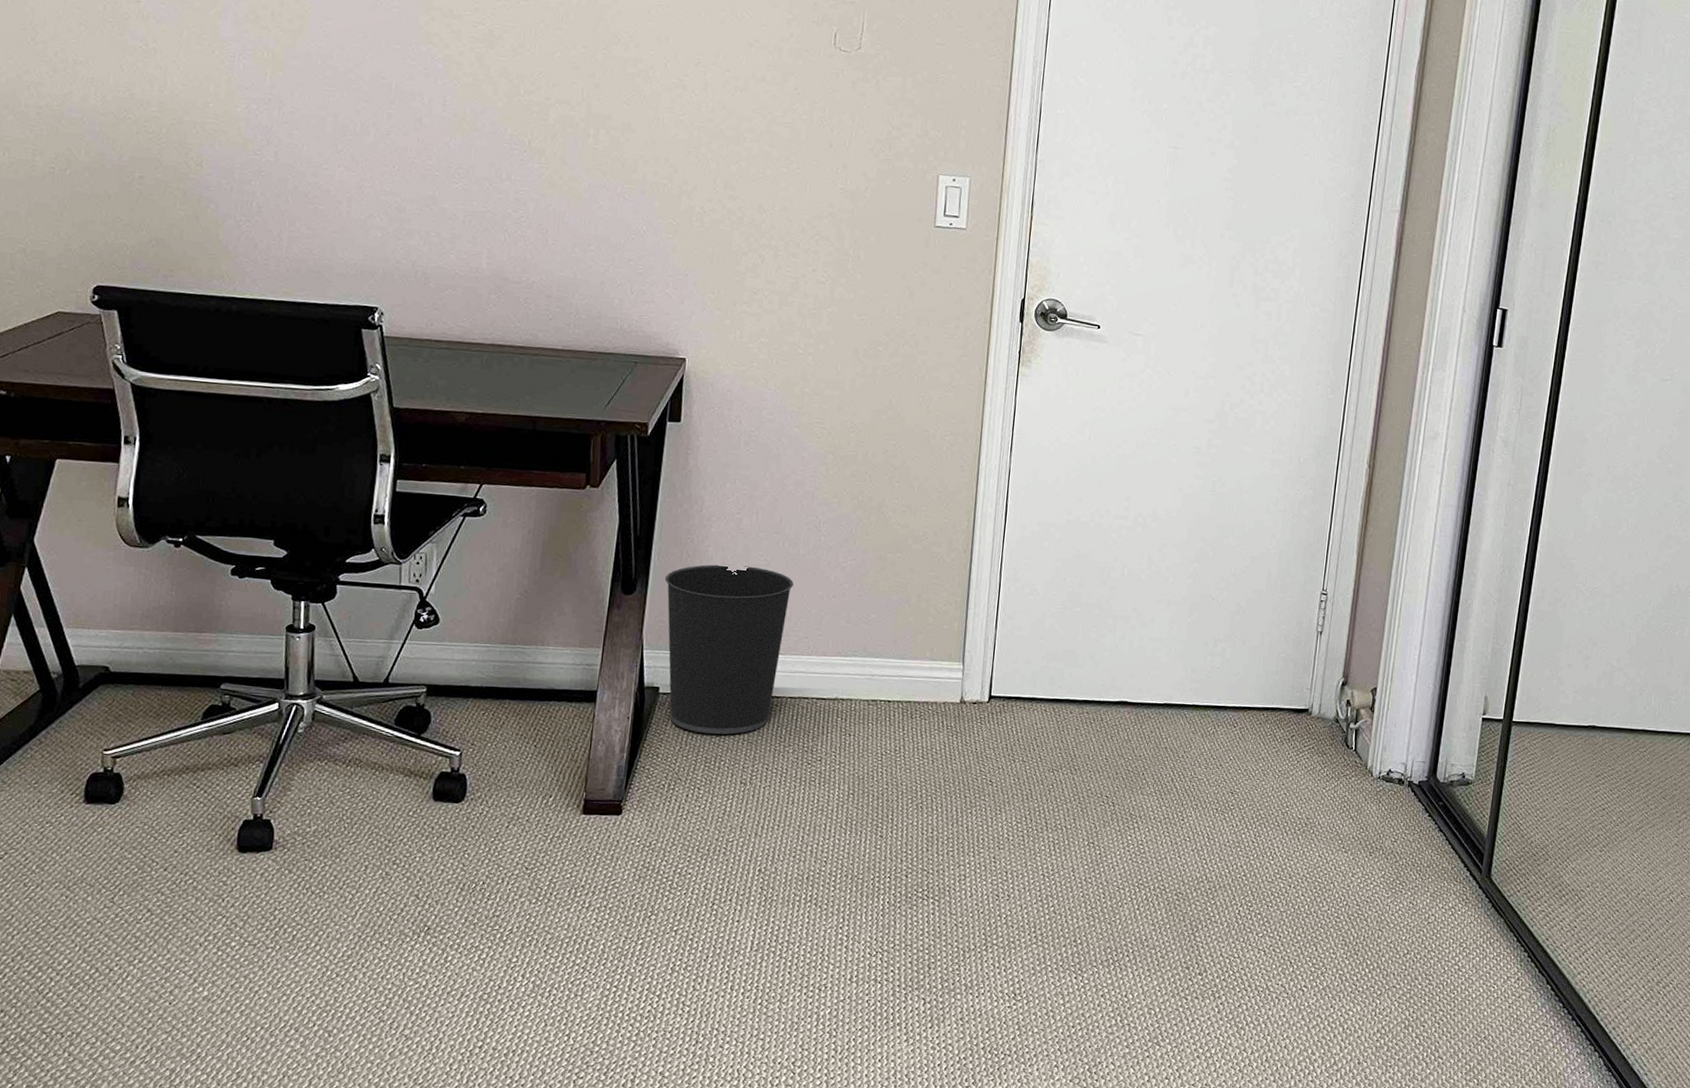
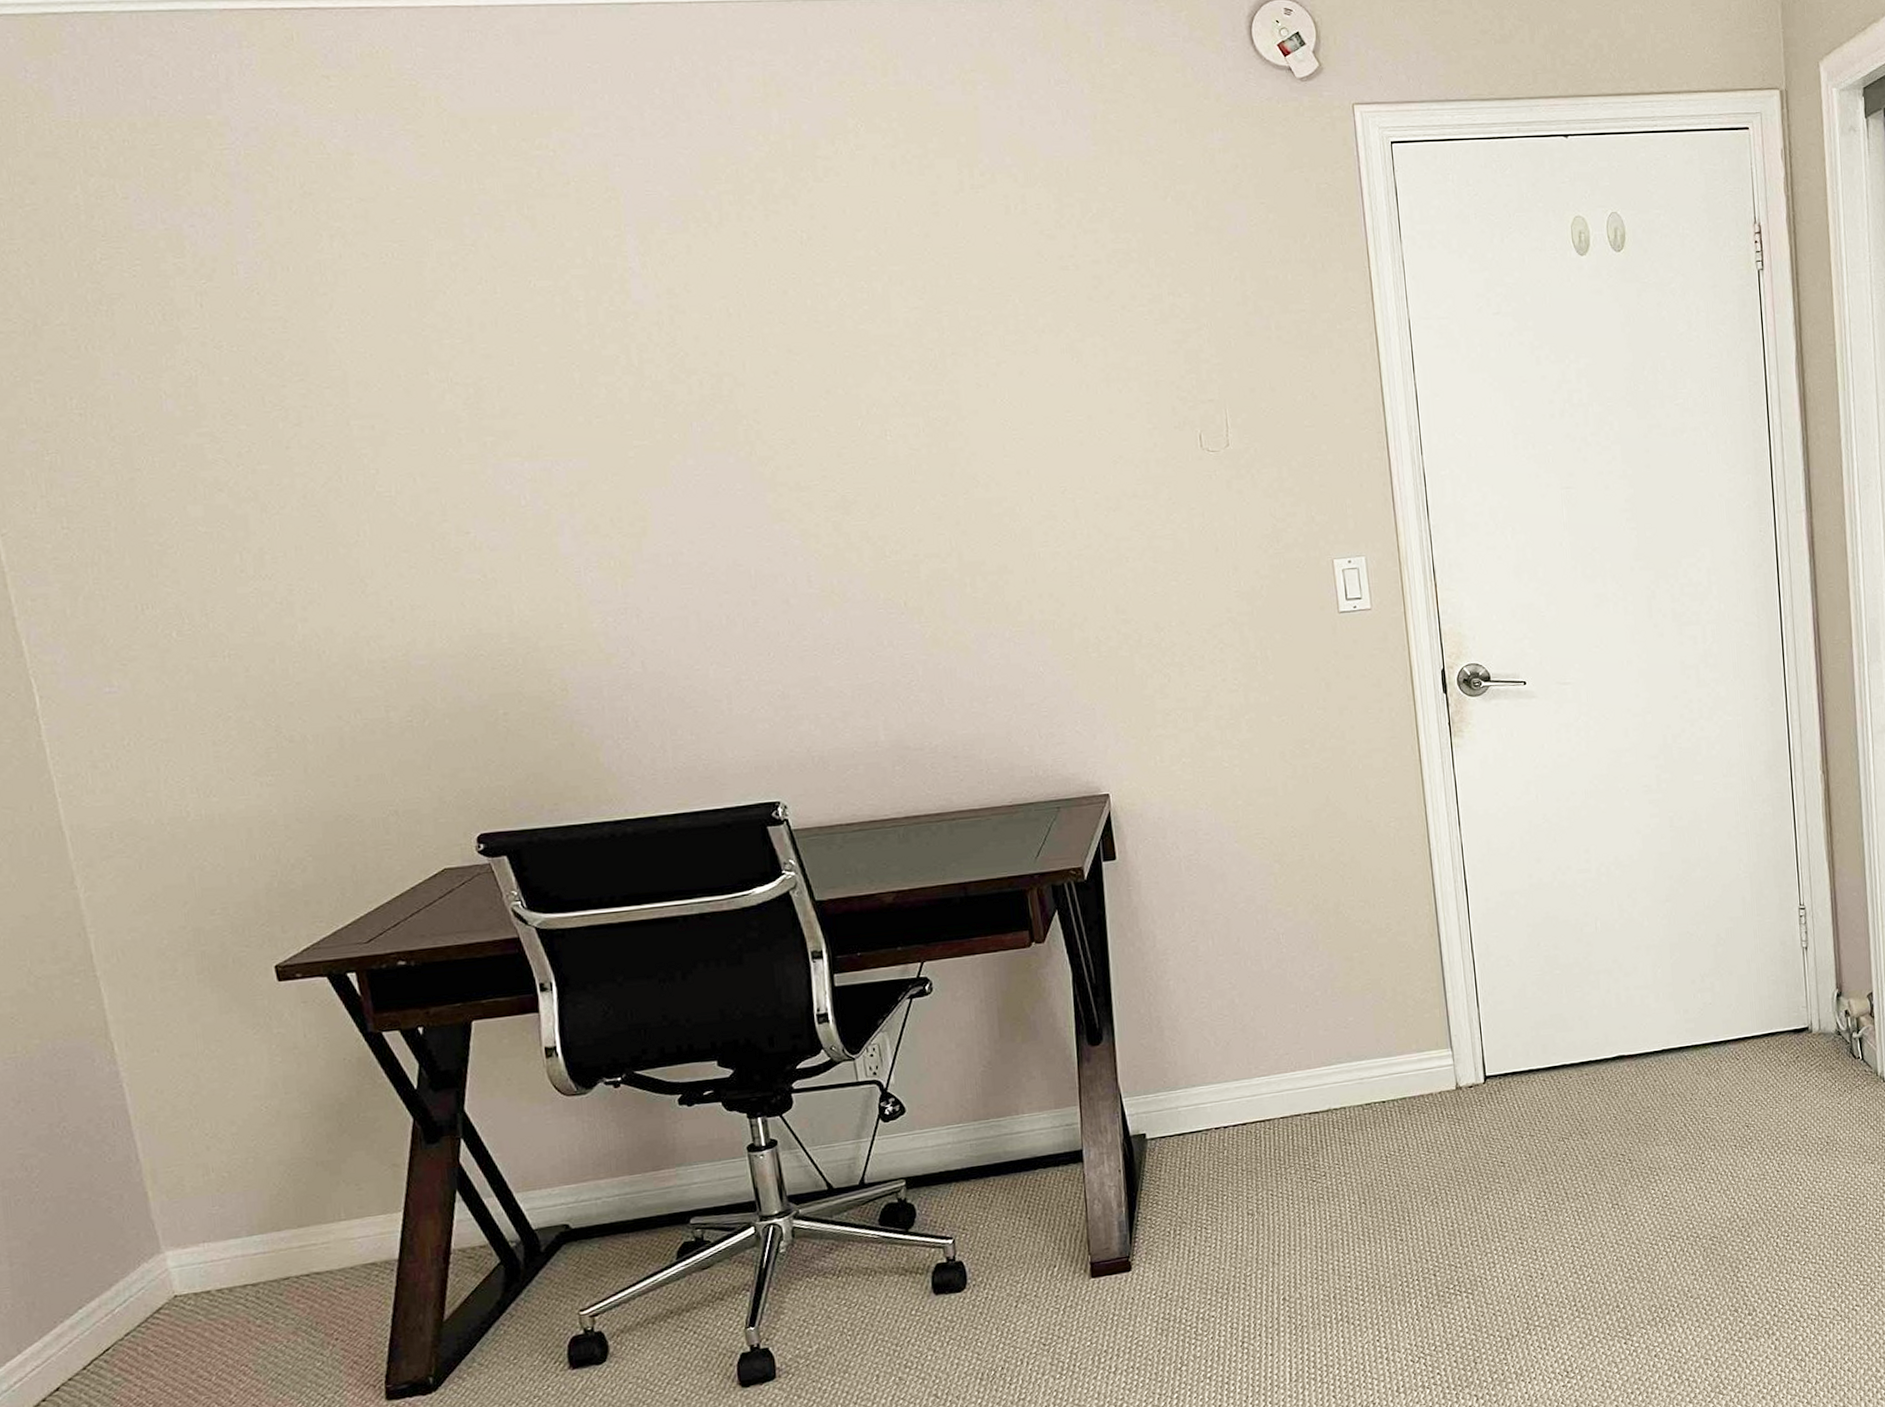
wastebasket: present [665,564,794,735] -> none [1130,992,1265,1172]

